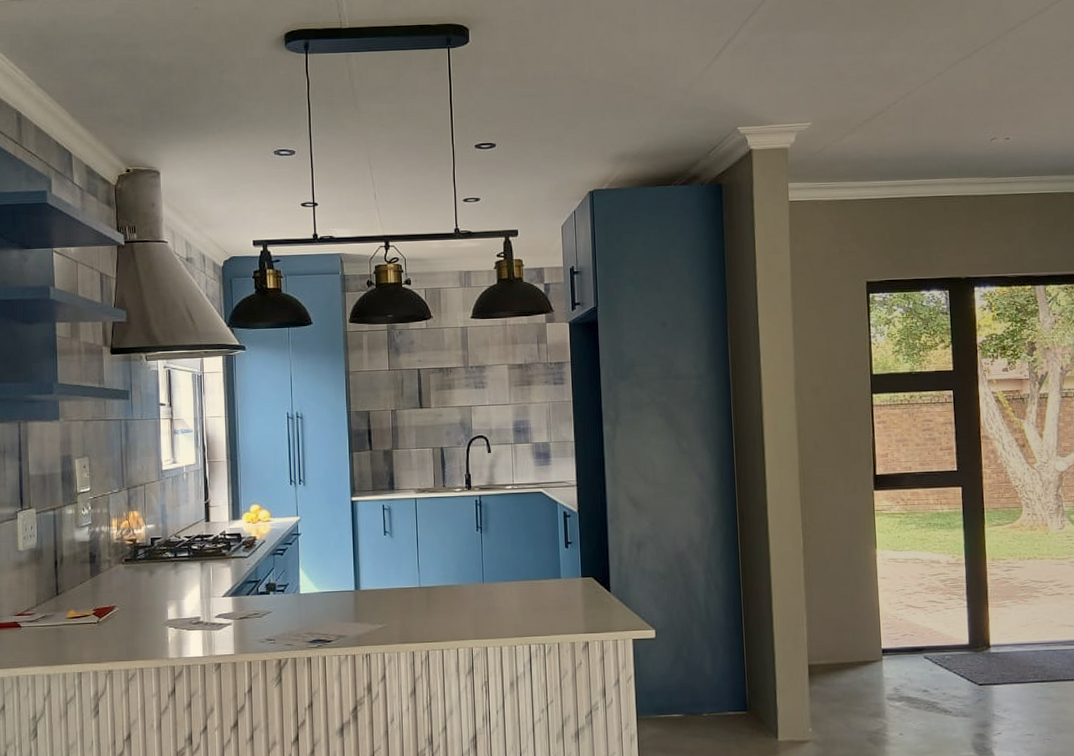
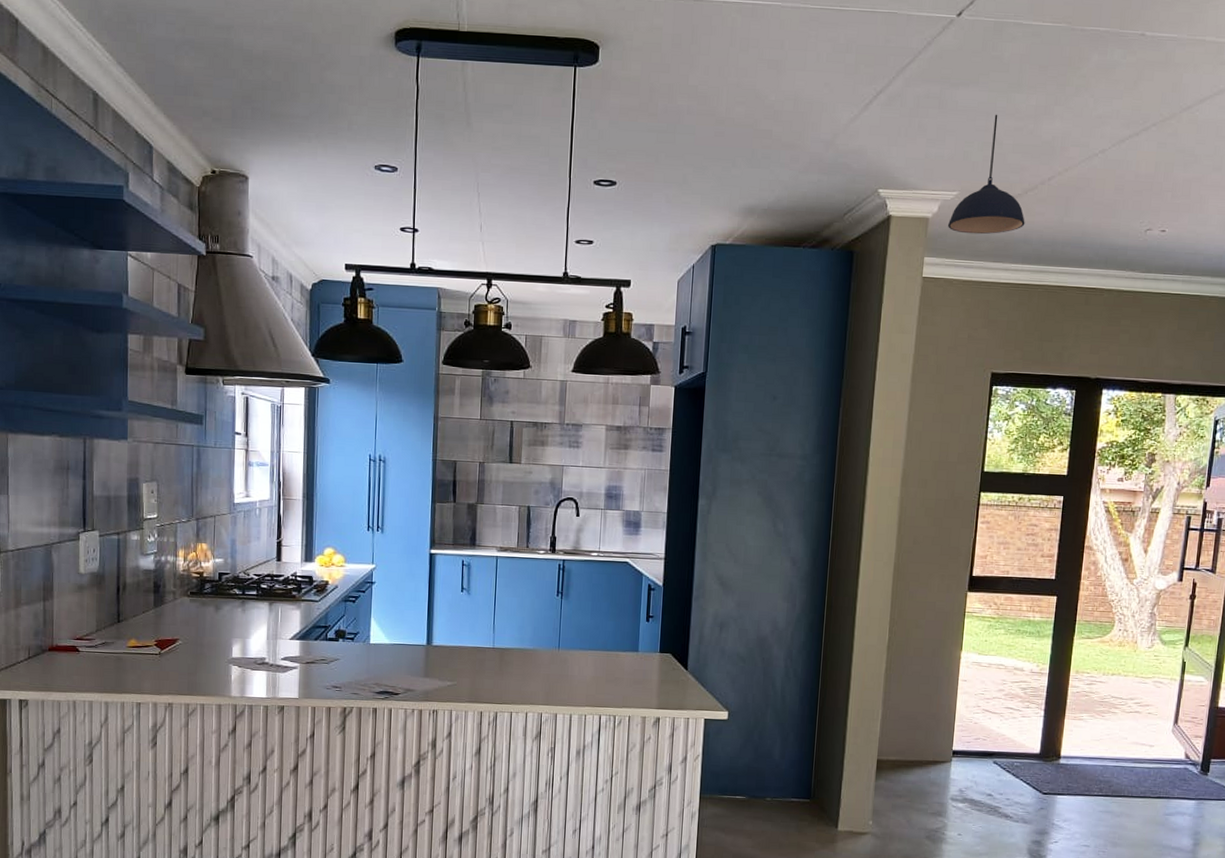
pendant light: none [806,51,878,159] -> present [948,114,1025,235]

